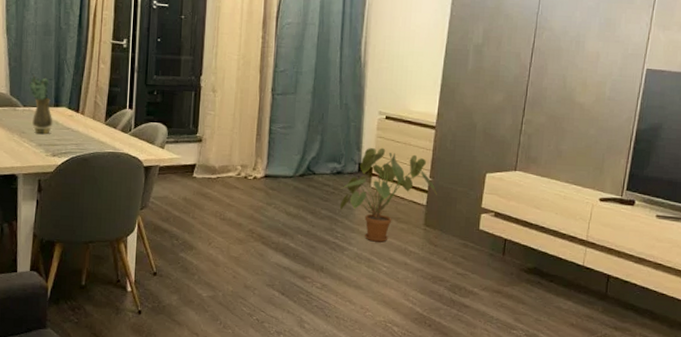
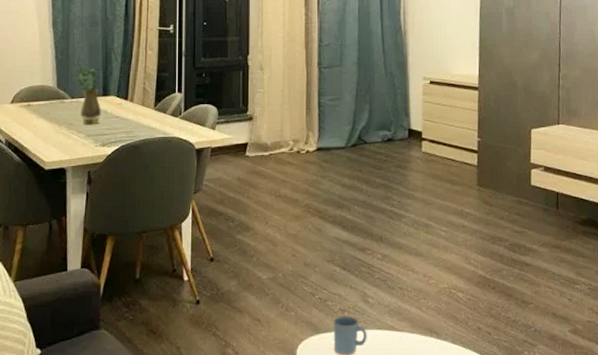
house plant: present [339,148,437,242] -> none [393,112,487,207]

